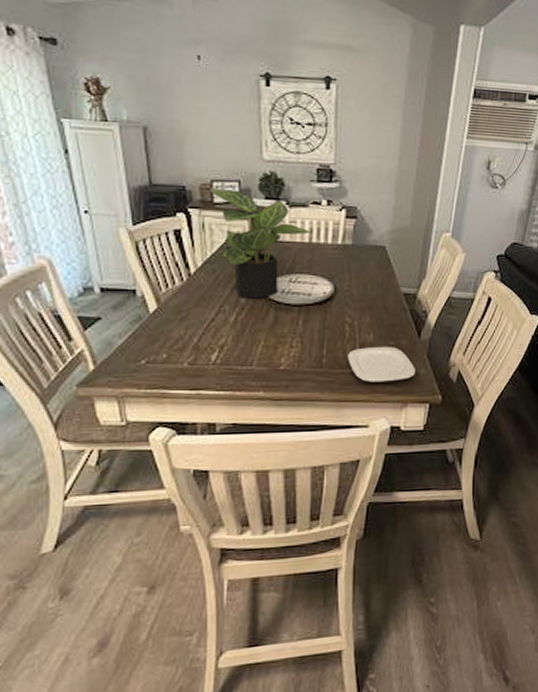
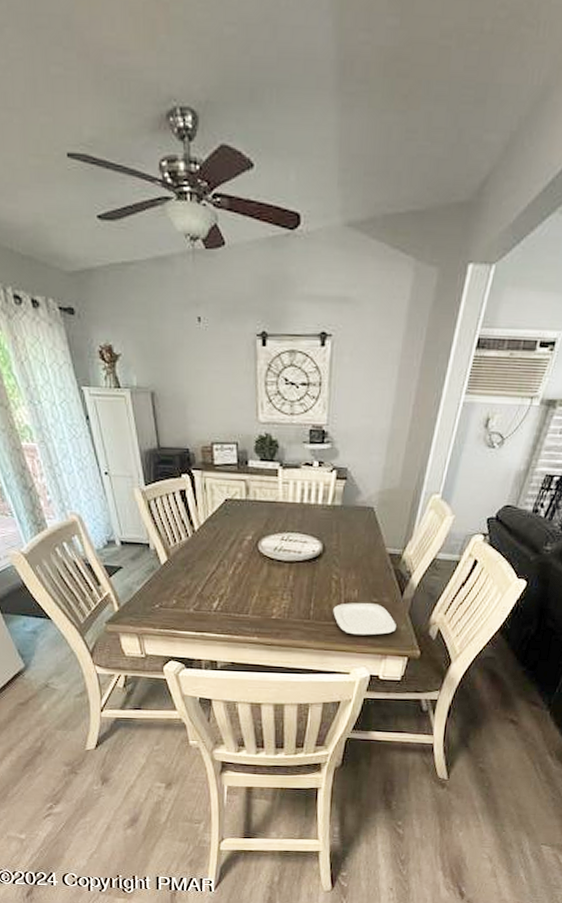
potted plant: present [206,187,313,299] -> none [207,449,304,555]

